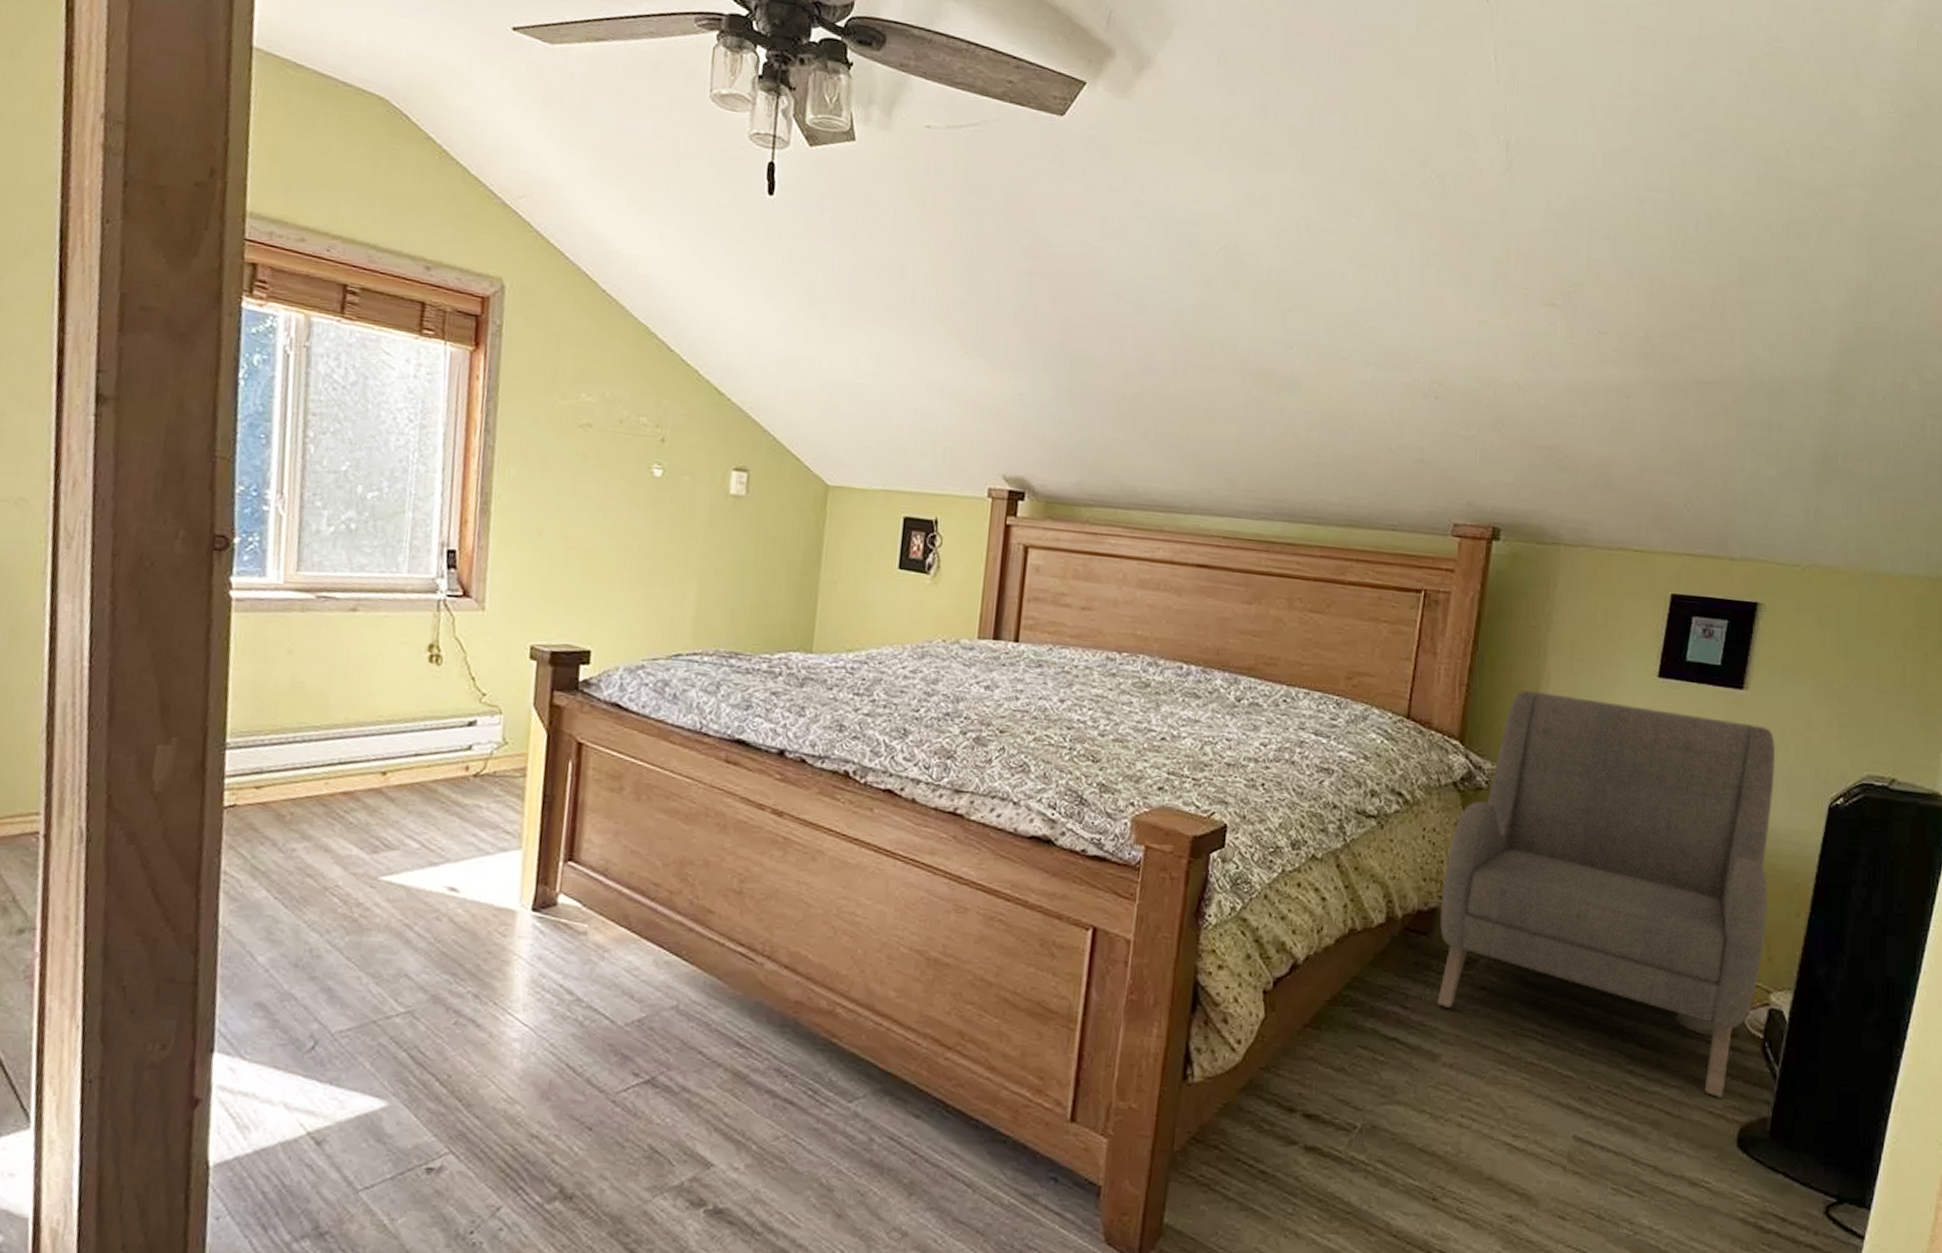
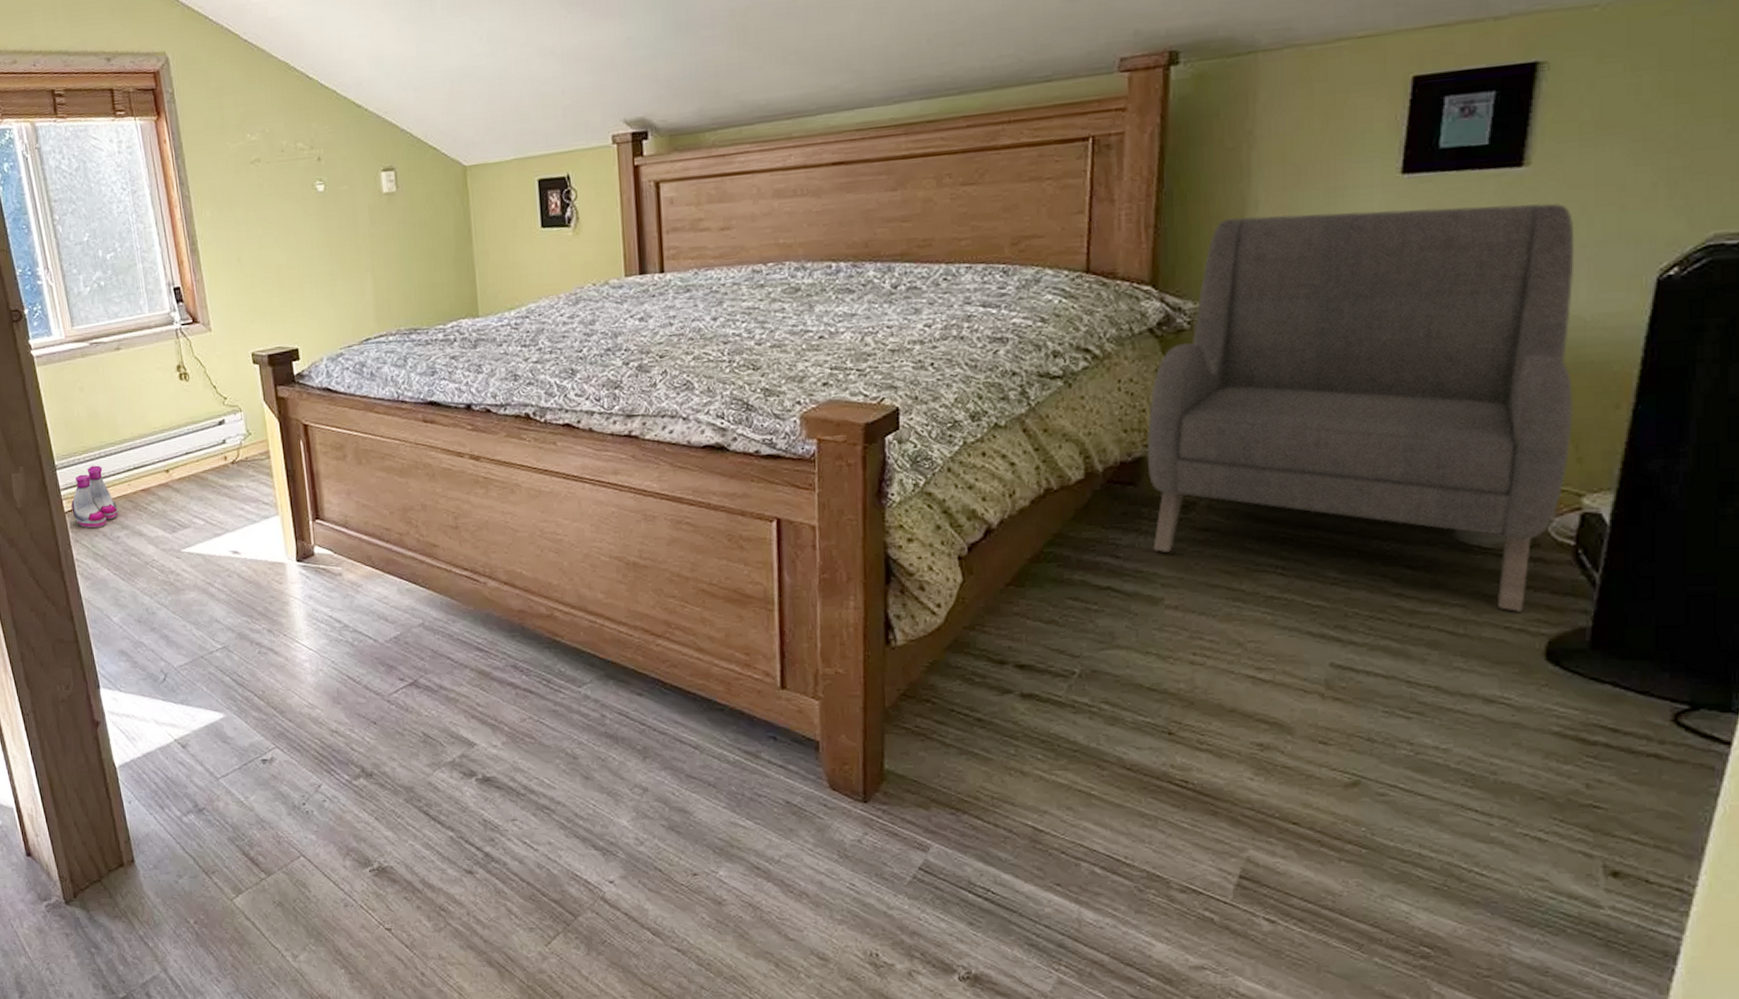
boots: none [234,751,303,834] -> present [71,465,118,529]

